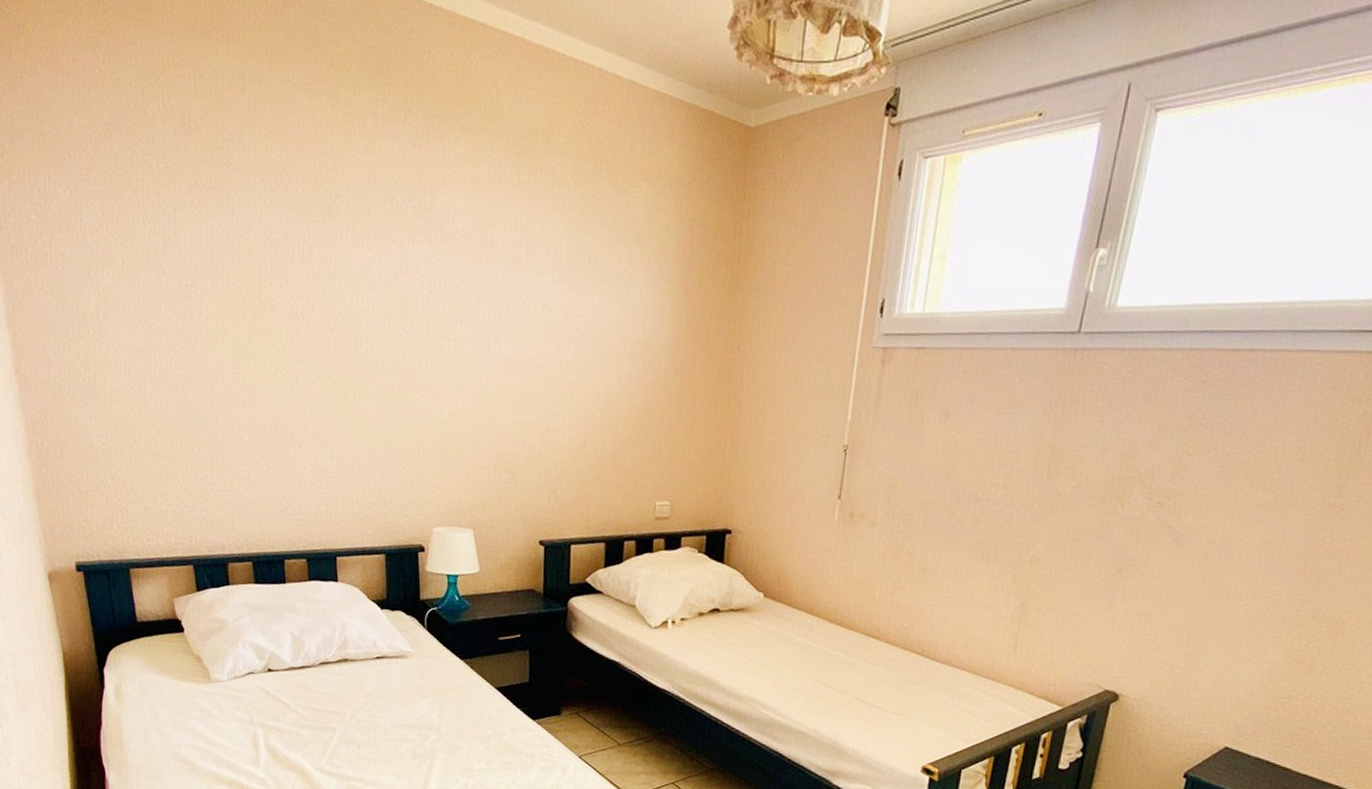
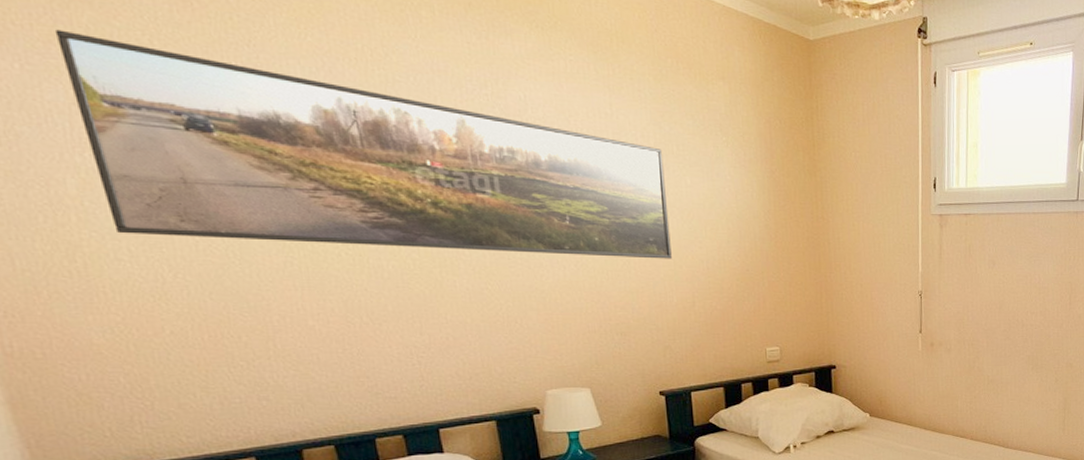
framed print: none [94,158,574,391] -> present [54,29,672,259]

